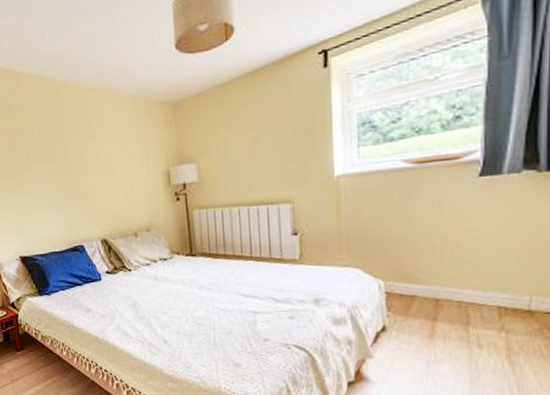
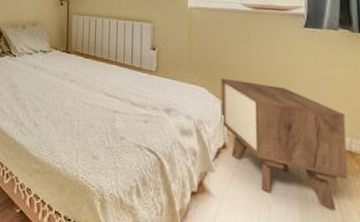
nightstand: none [377,251,525,375] -> present [220,77,349,211]

